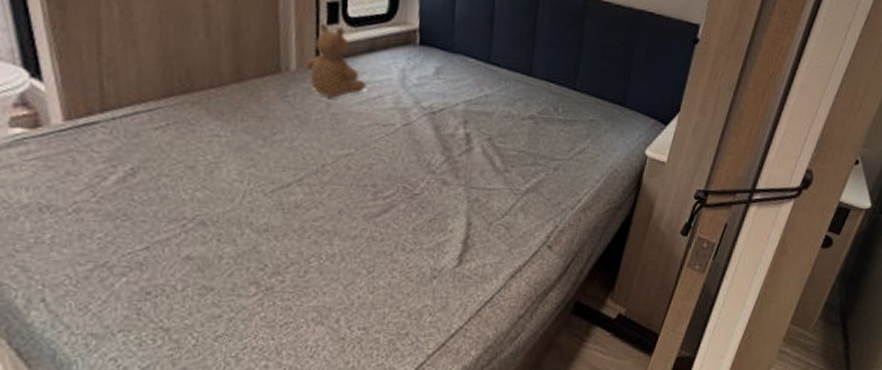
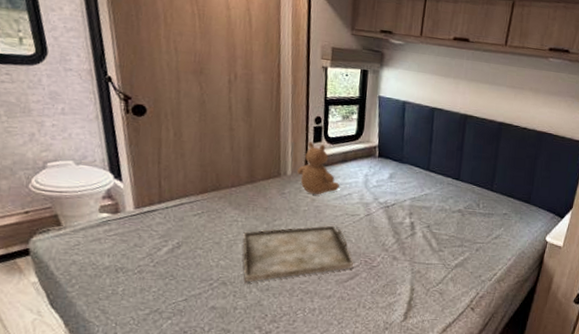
serving tray: none [228,139,387,222] -> present [243,225,353,283]

